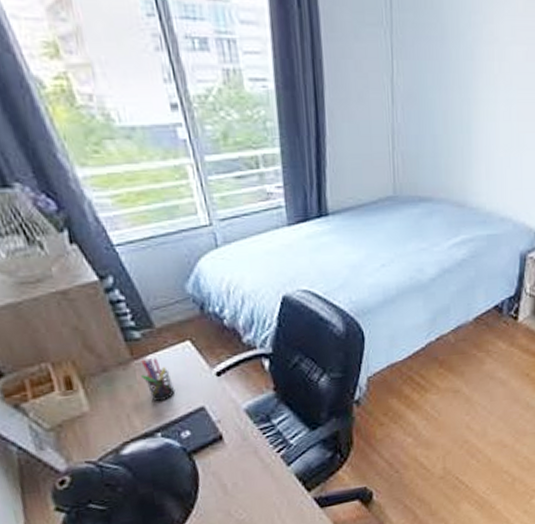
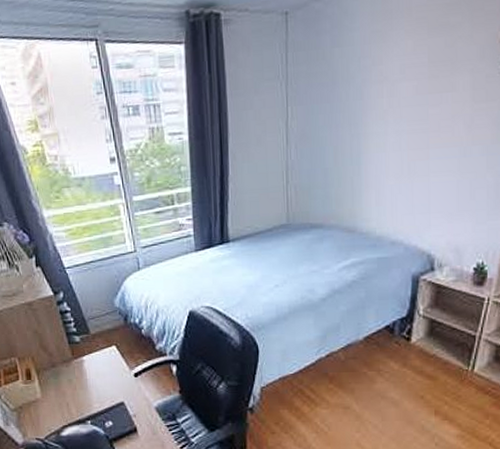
pen holder: present [141,358,175,402] -> none [79,359,103,395]

